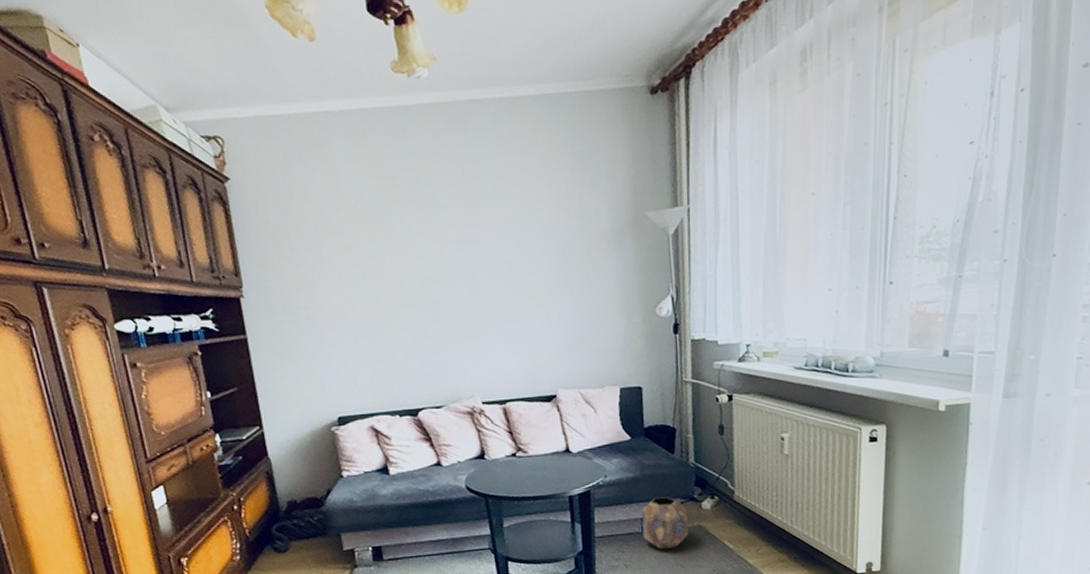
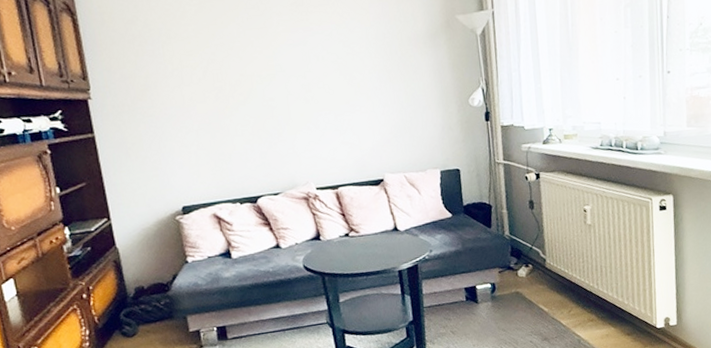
planter: present [642,497,688,549] -> none [465,267,507,315]

